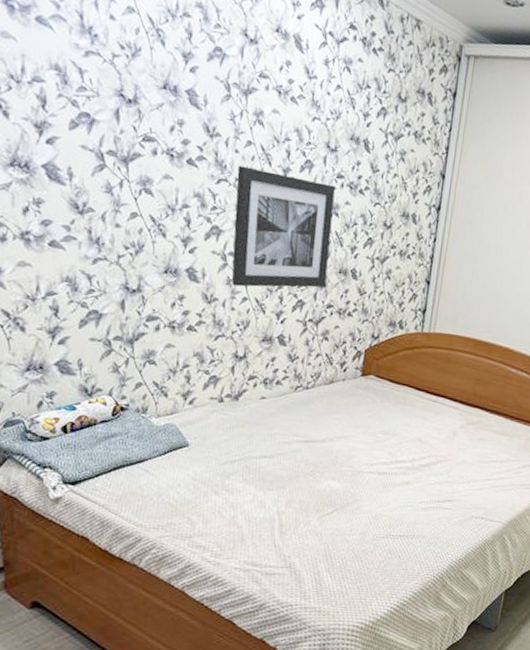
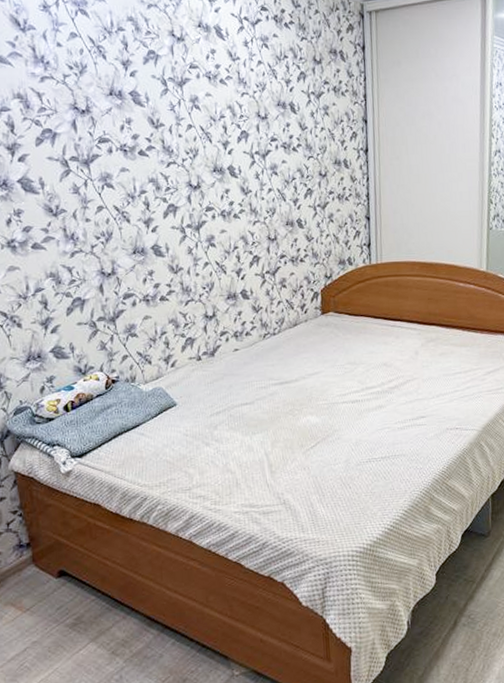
wall art: present [231,165,335,288] -> none [183,147,276,254]

